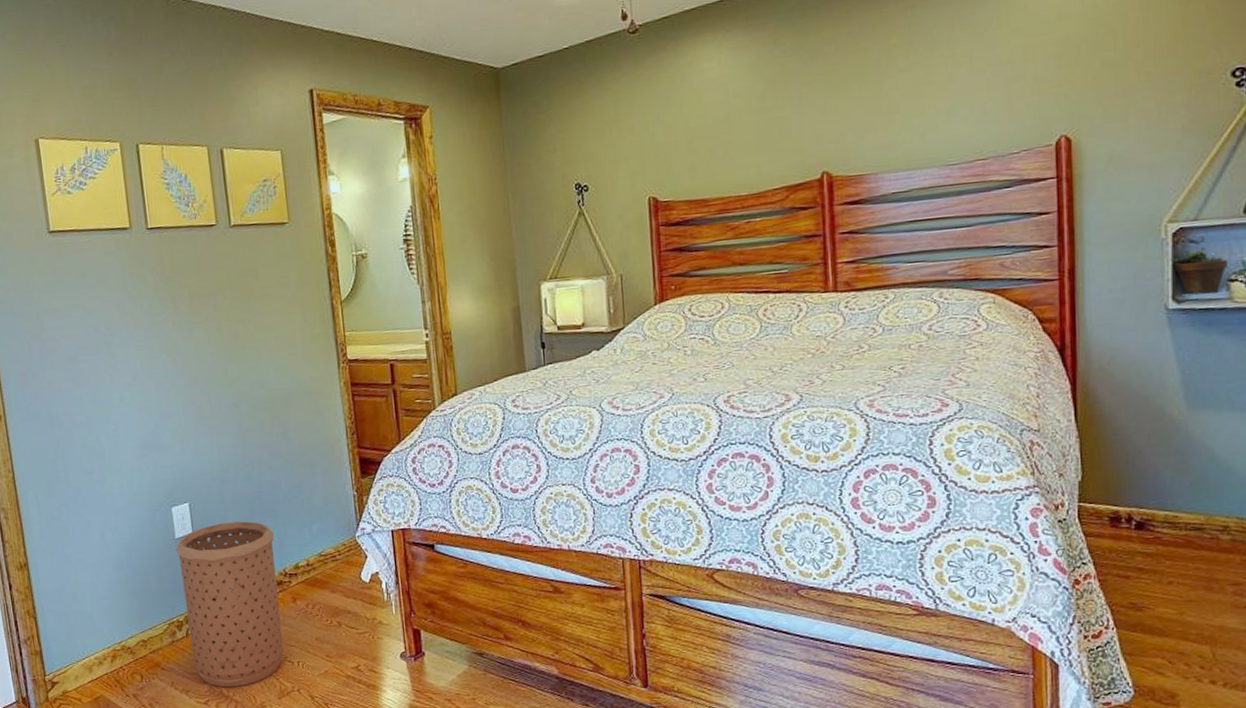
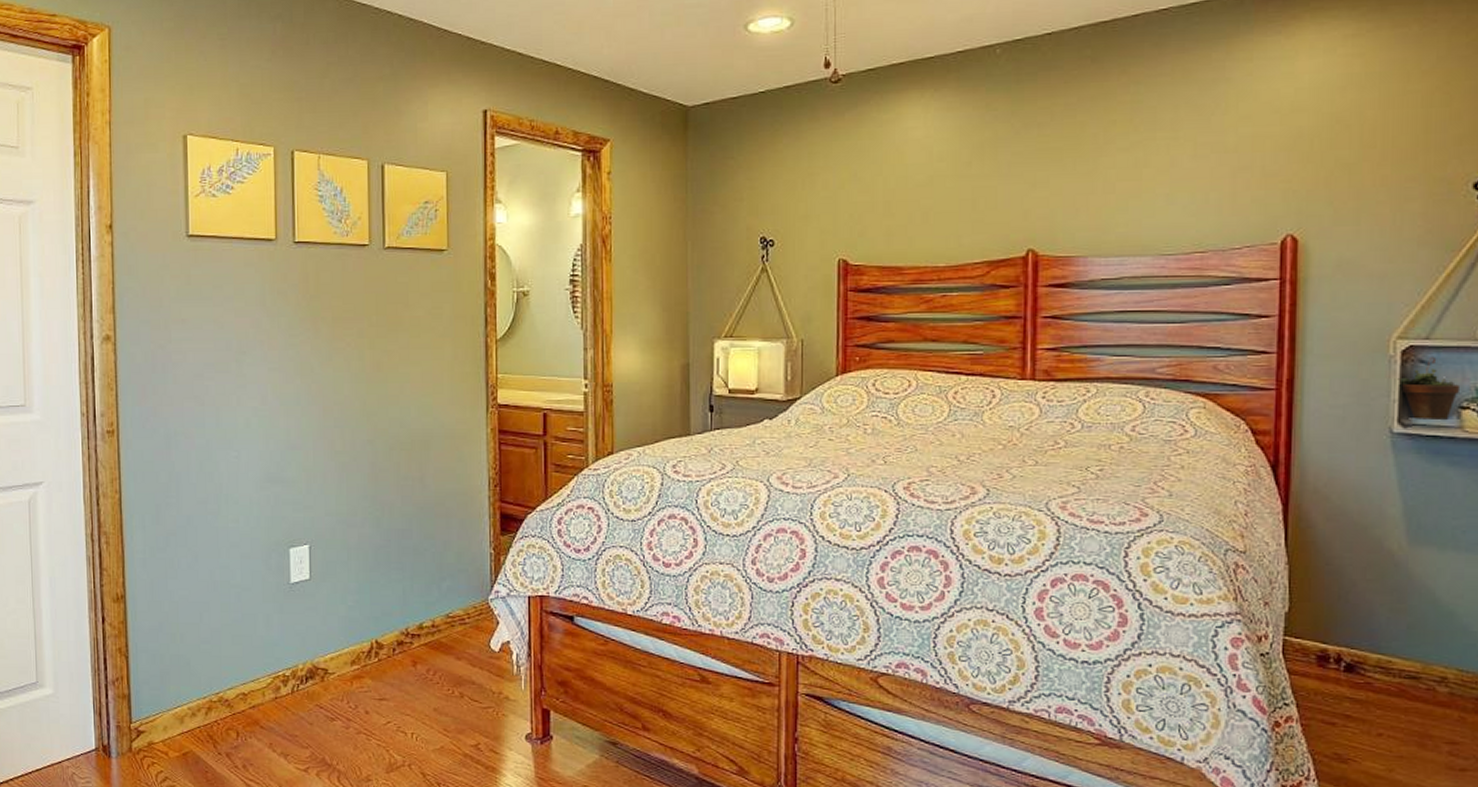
laundry basket: present [175,521,284,688] -> none [289,570,400,755]

